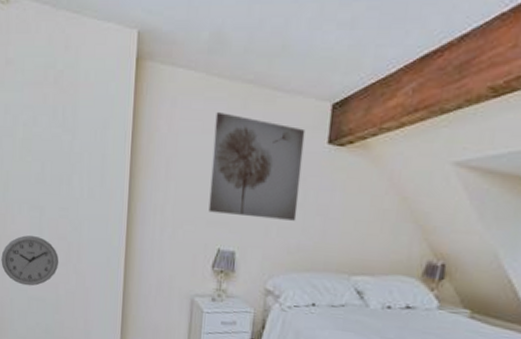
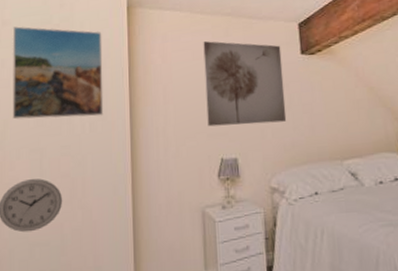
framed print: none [15,68,107,182] -> present [12,26,104,120]

